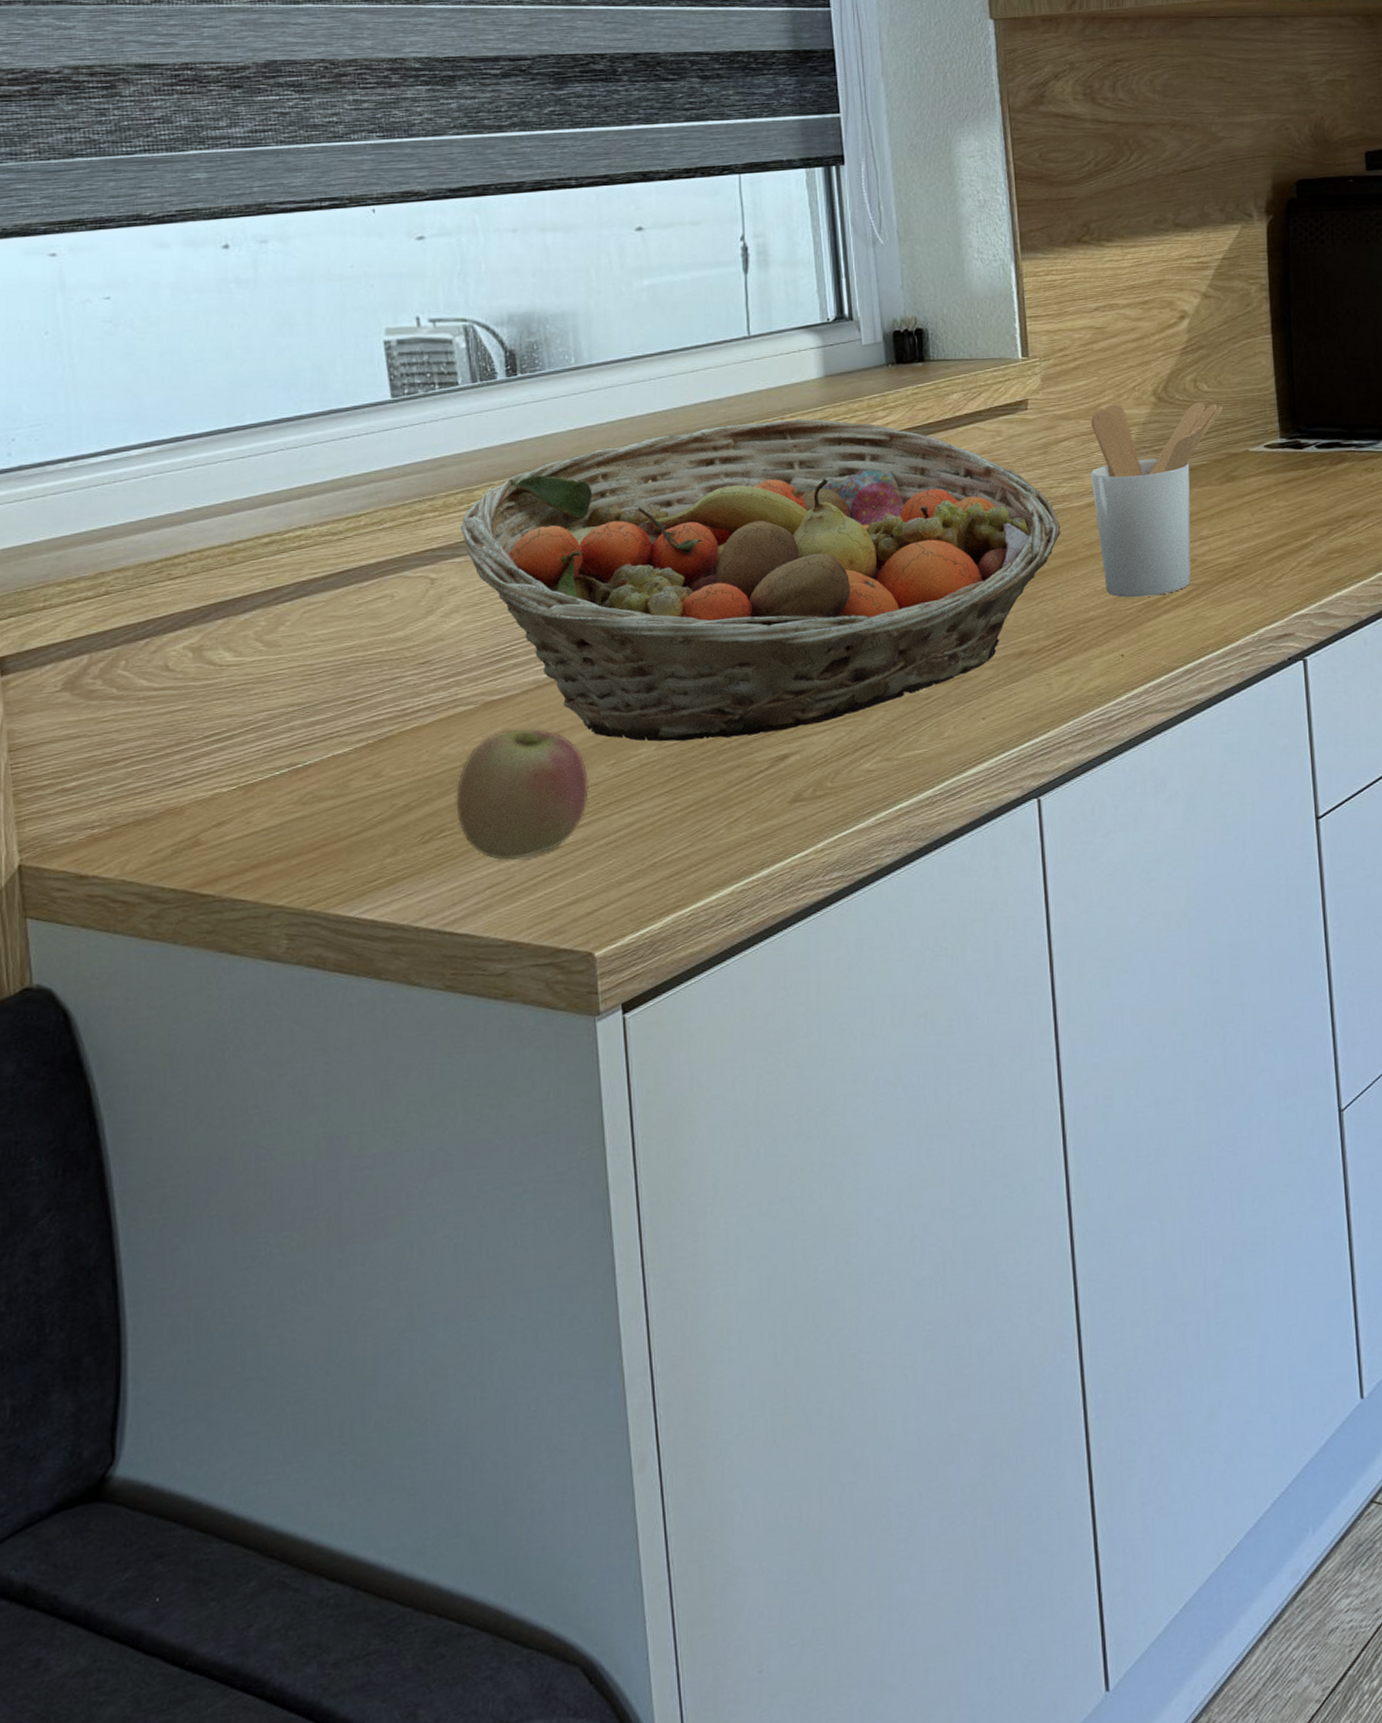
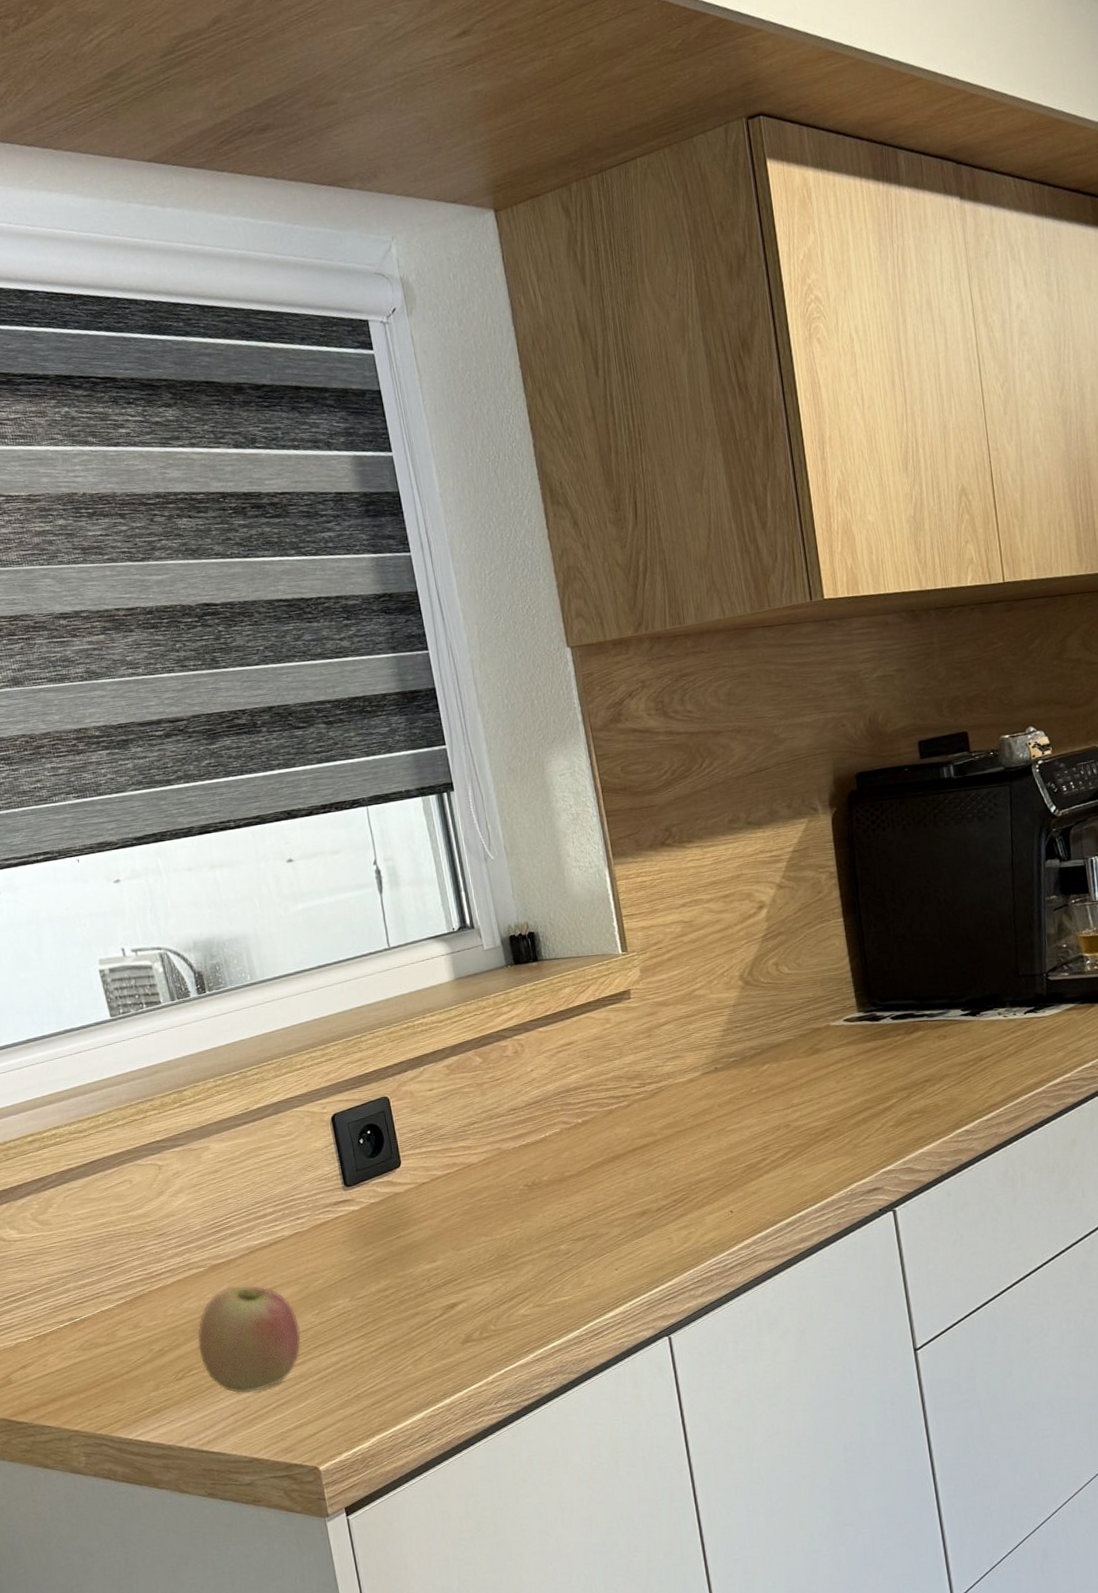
fruit basket: present [461,418,1061,742] -> none [176,1016,669,1295]
utensil holder: present [1090,402,1223,598] -> none [686,983,803,1161]

